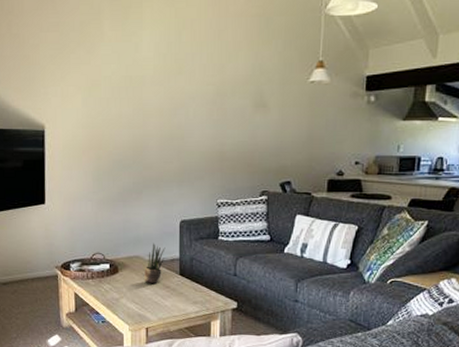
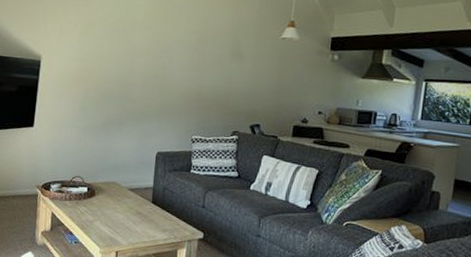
potted plant: present [144,242,166,283] -> none [118,170,141,209]

